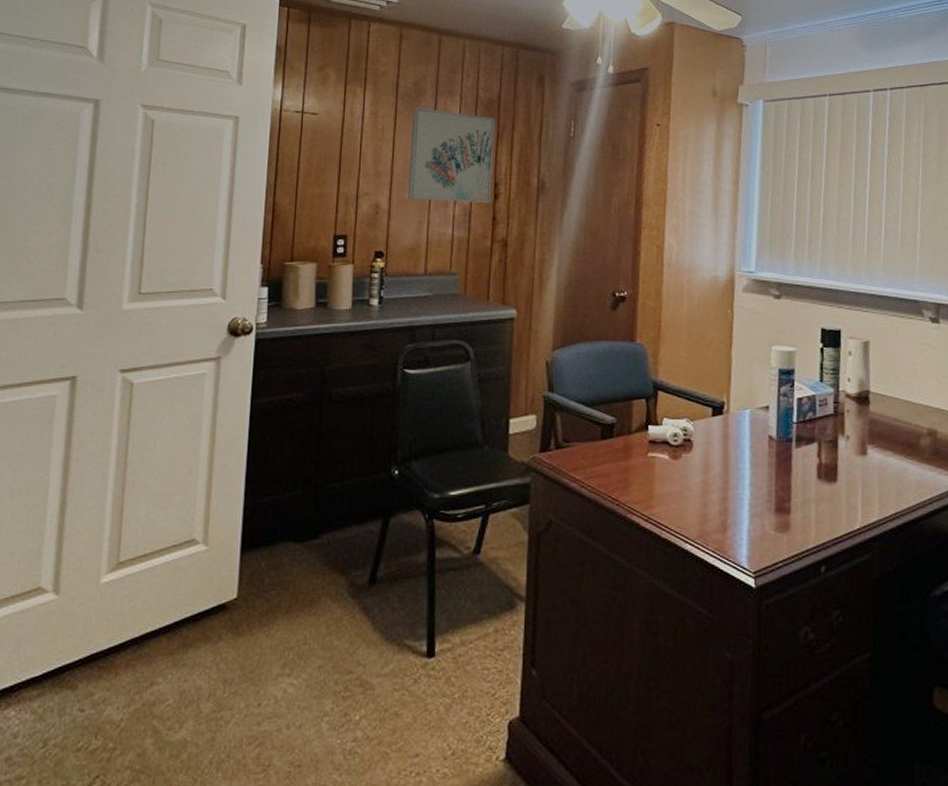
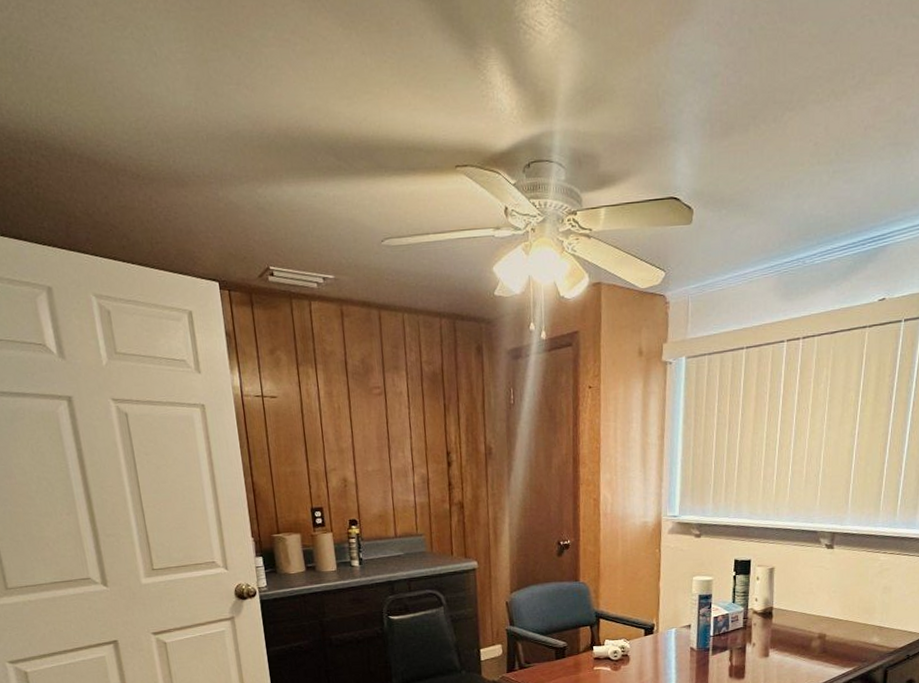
wall art: present [407,107,496,203] -> none [363,384,445,472]

